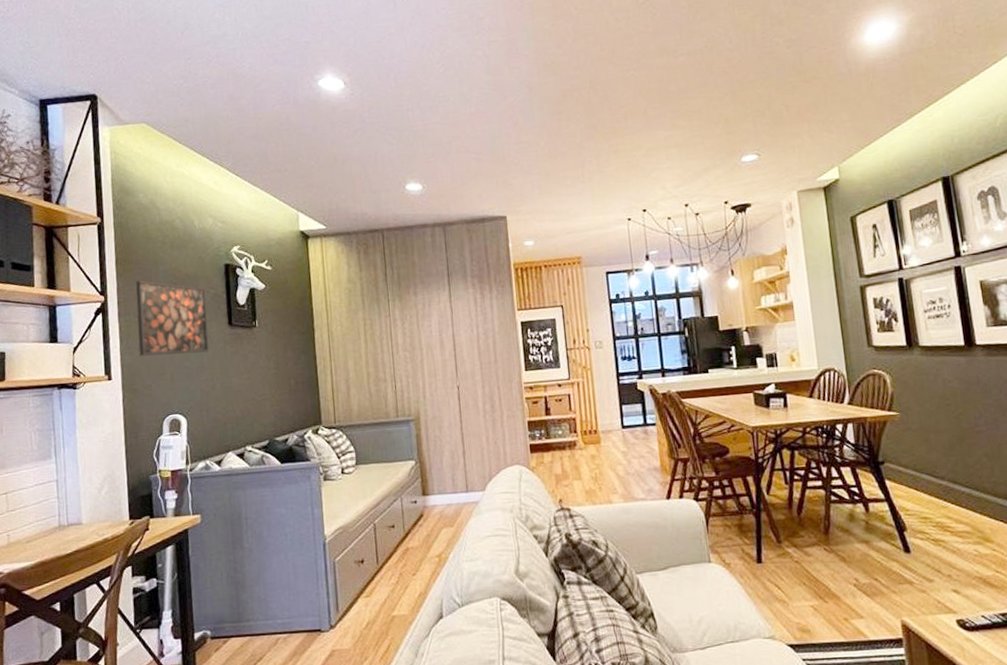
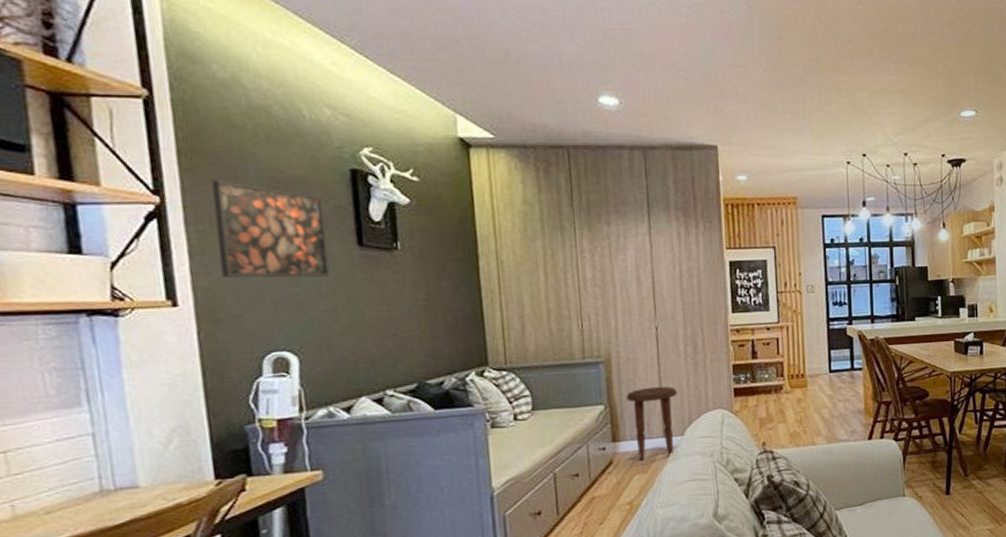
side table: none [433,442,478,515] -> present [626,386,677,461]

